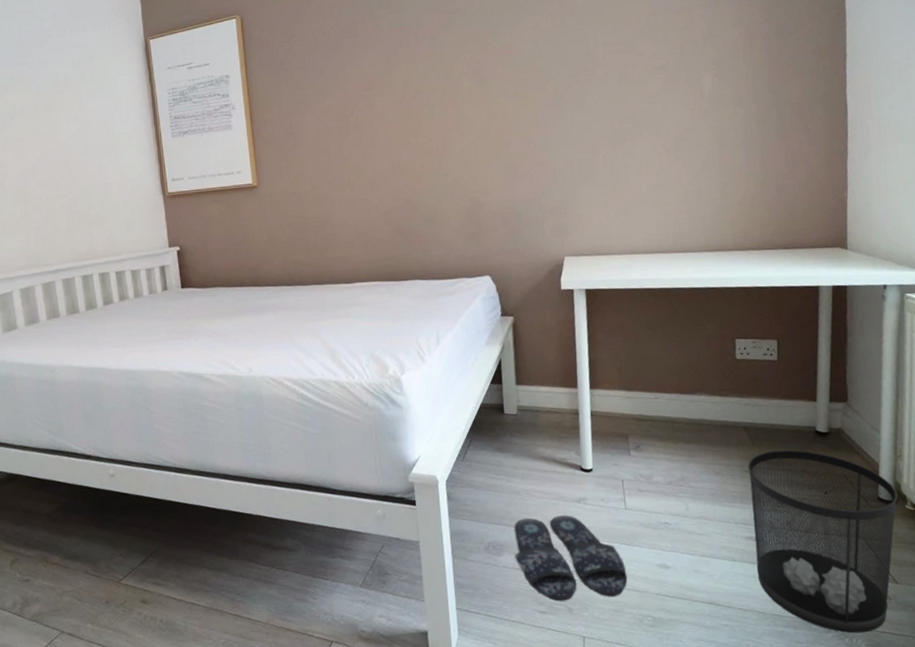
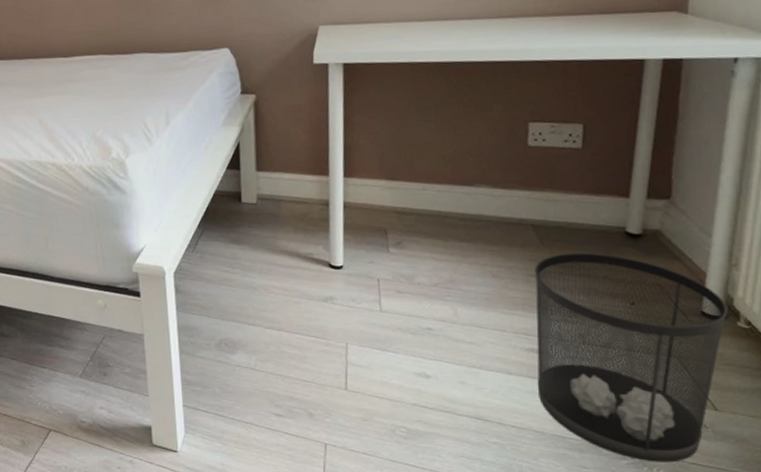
slippers: present [515,515,627,601] -> none [249,315,379,405]

